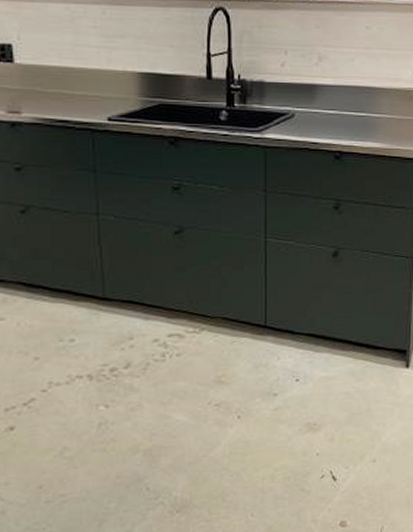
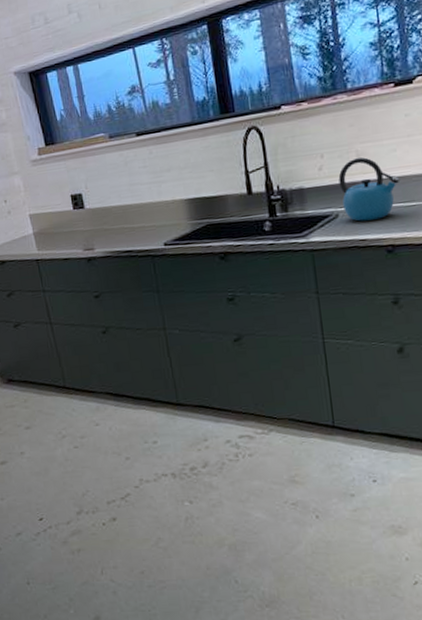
kettle: none [299,61,355,124] -> present [338,157,400,222]

